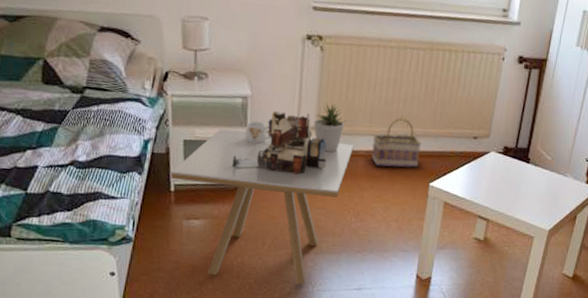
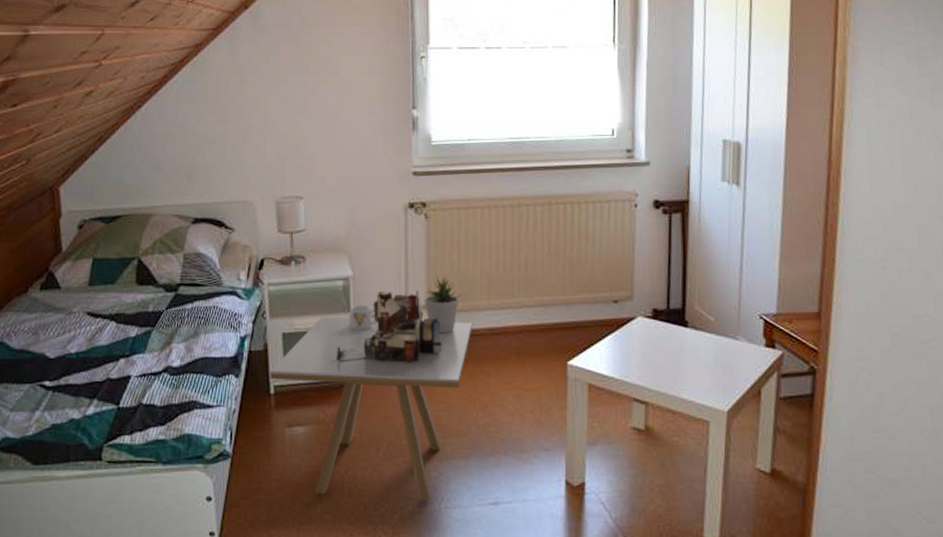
basket: present [371,116,421,168] -> none [493,284,551,346]

